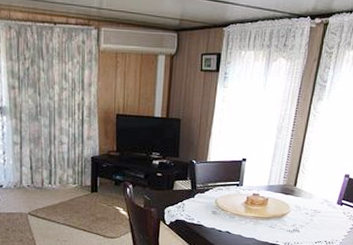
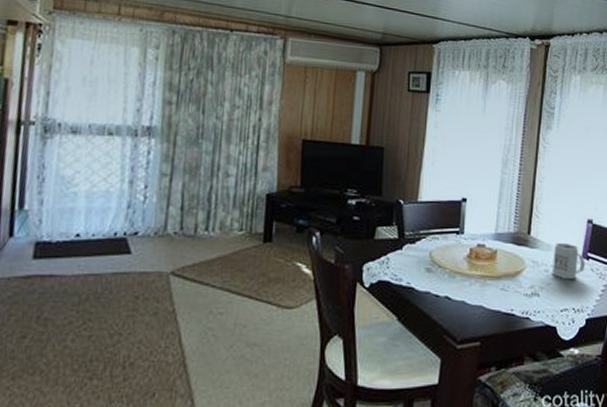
mug: none [311,192,340,220] -> present [552,242,586,279]

